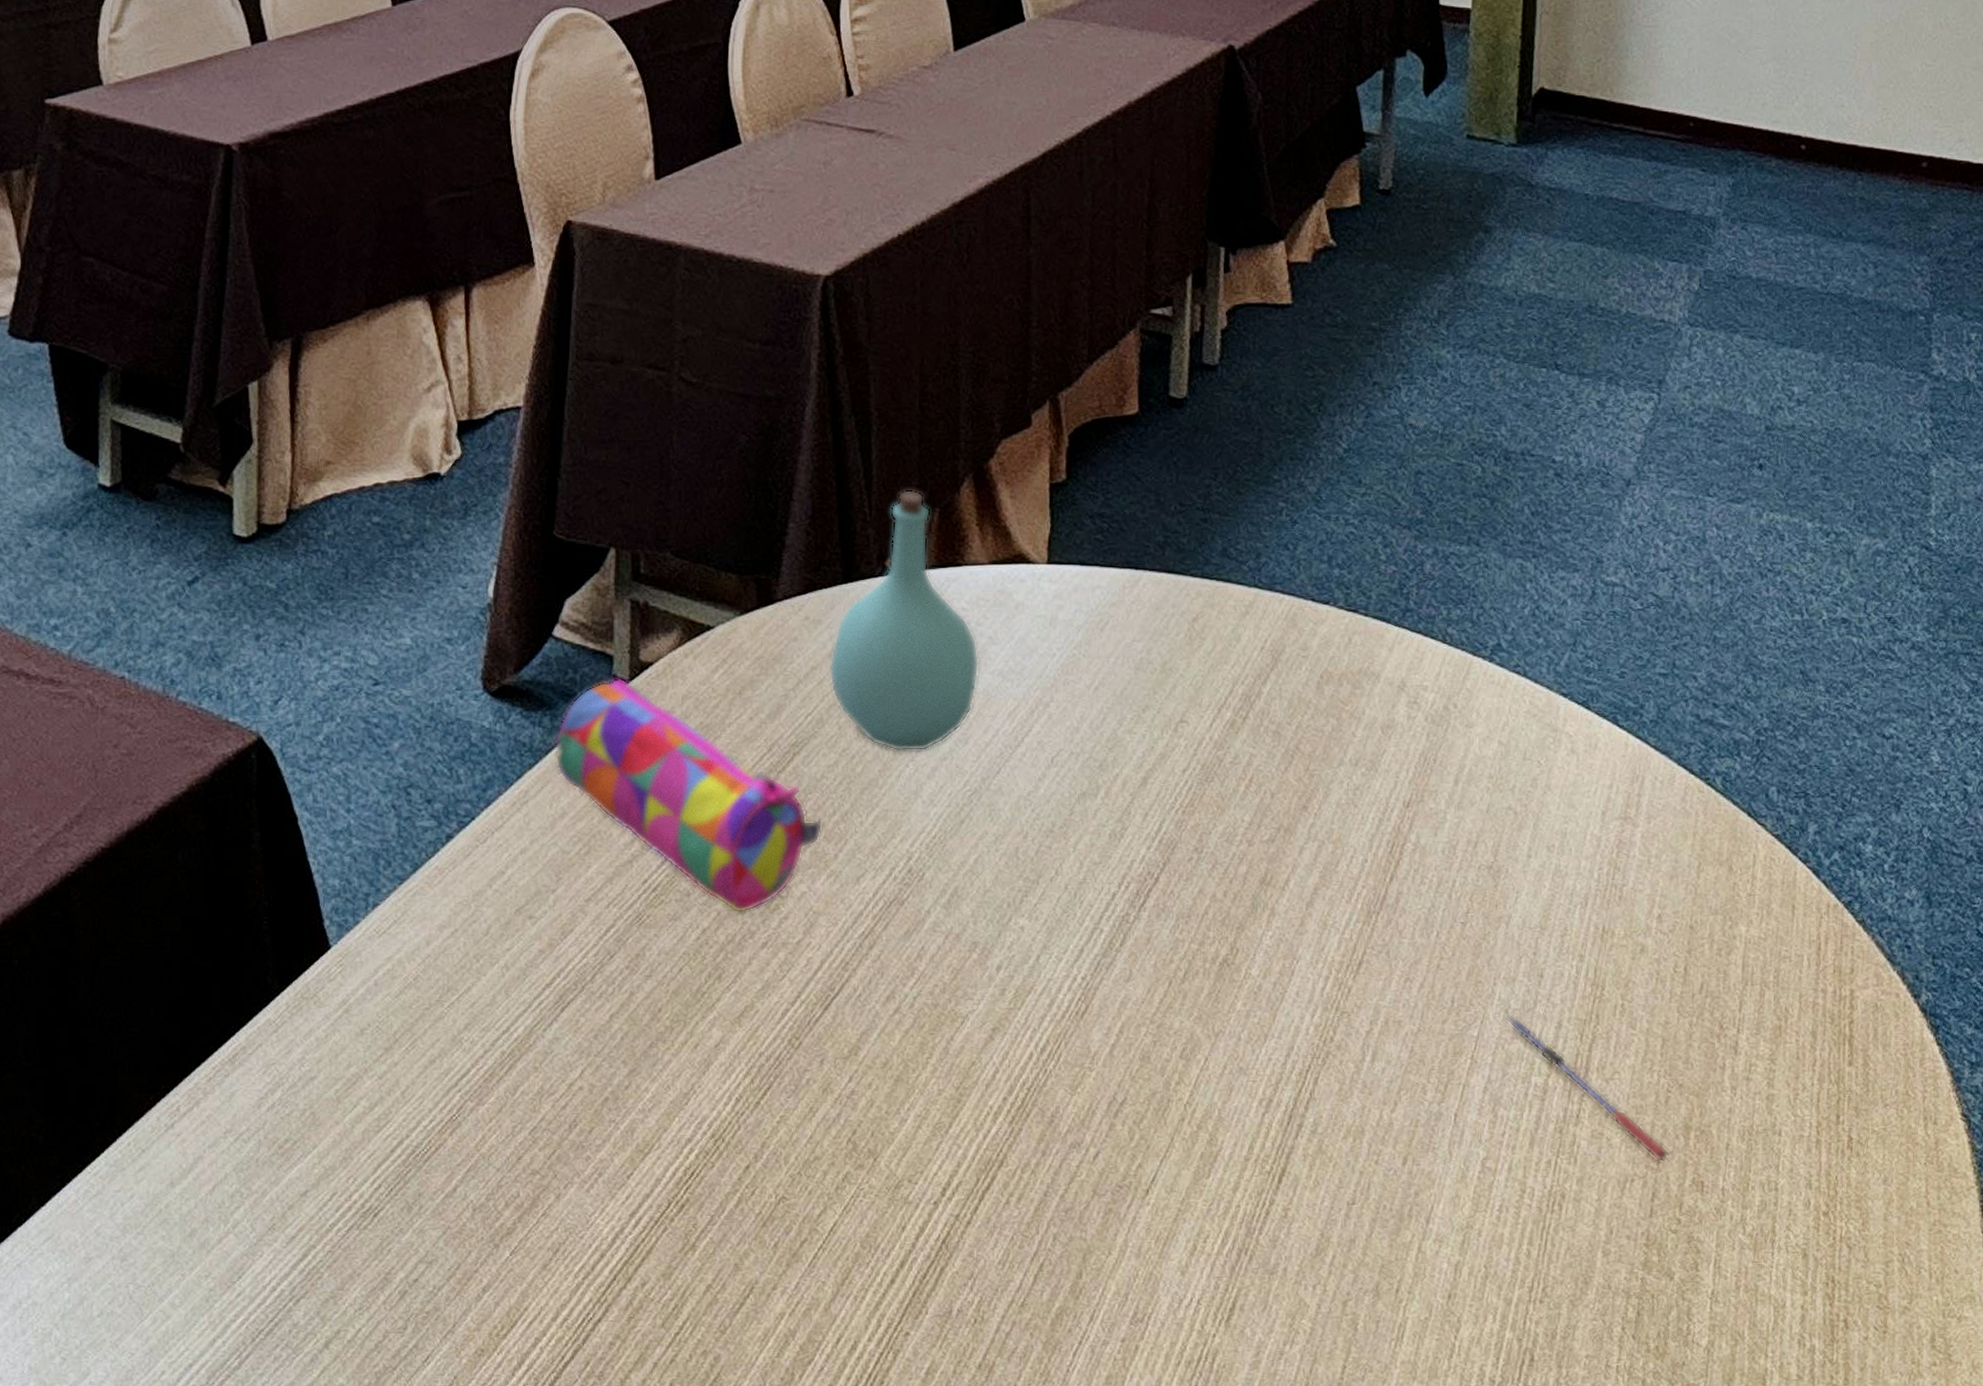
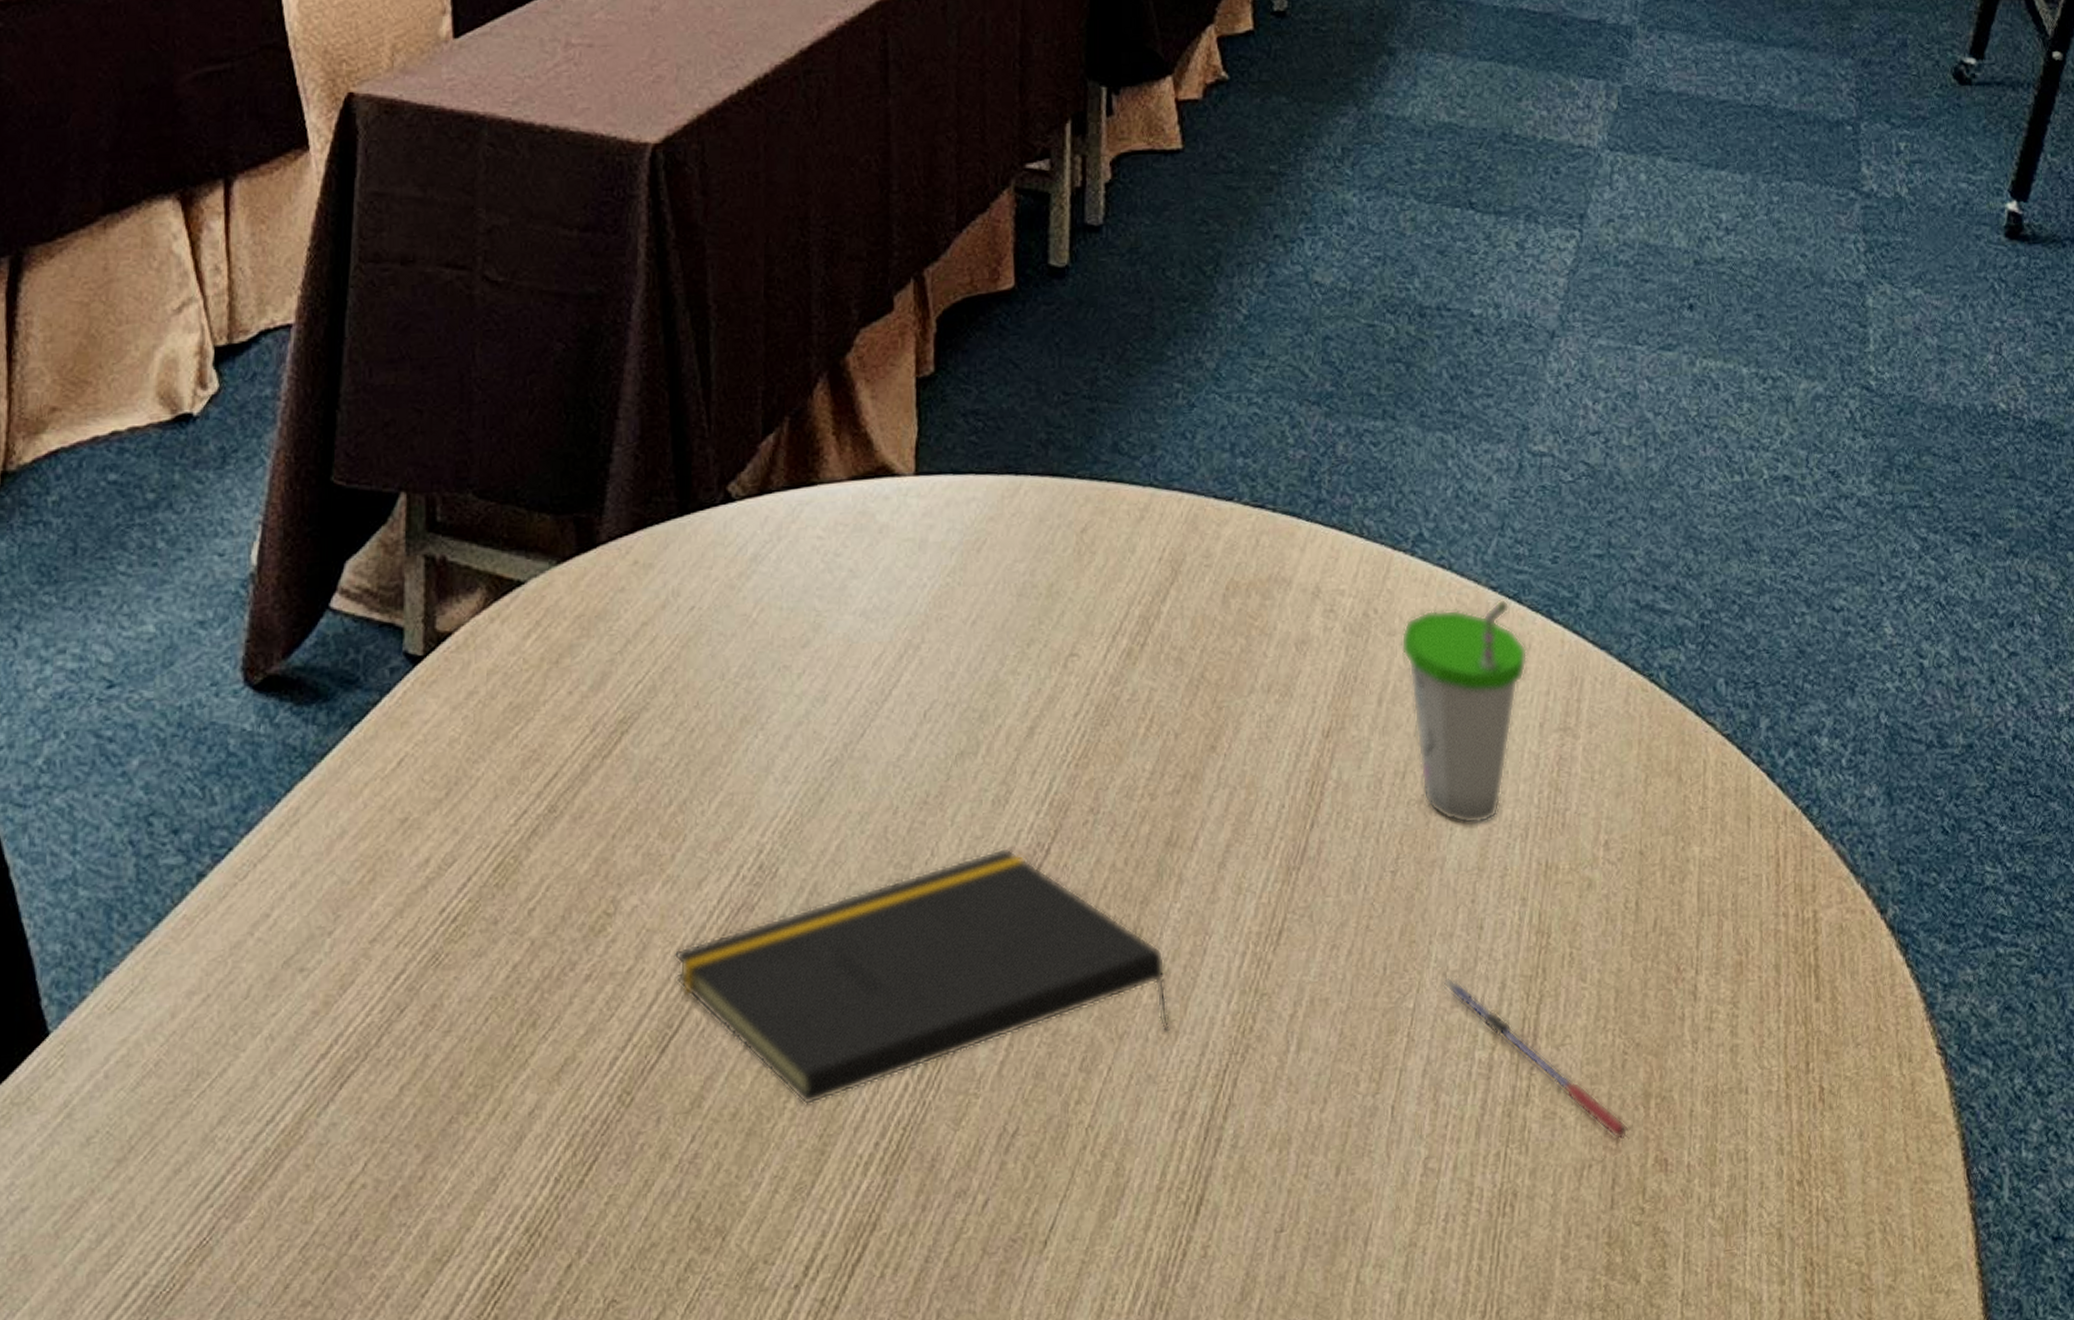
pencil case: present [555,678,823,914] -> none [332,654,657,941]
bottle: present [829,489,980,752] -> none [662,395,839,720]
notepad: none [836,873,1260,1063] -> present [674,847,1170,1106]
cup: none [1477,704,1594,890] -> present [1401,598,1528,825]

